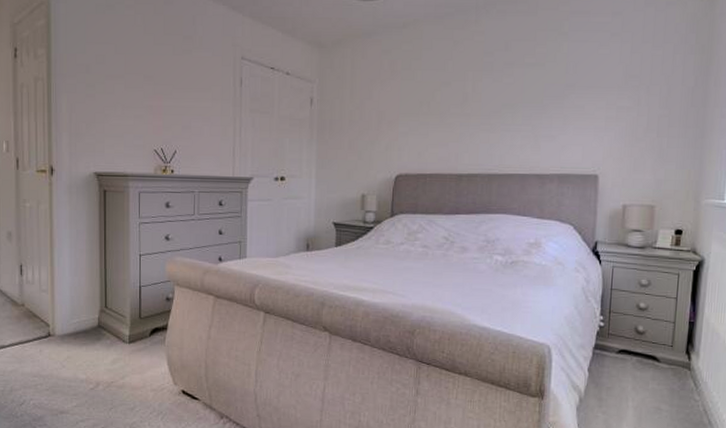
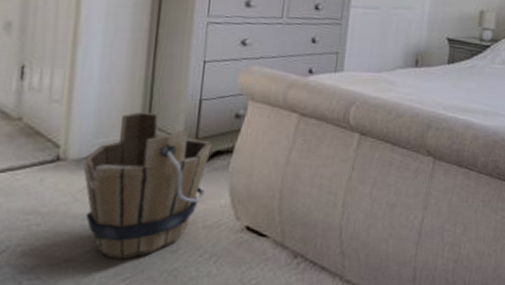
wooden bucket: none [65,297,152,413] -> present [82,111,213,259]

